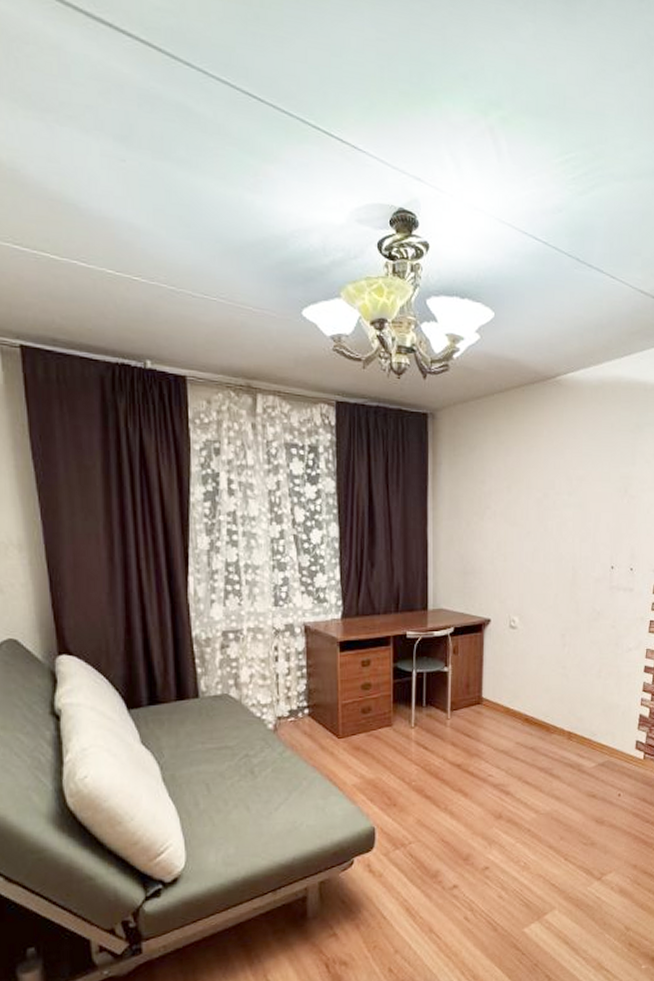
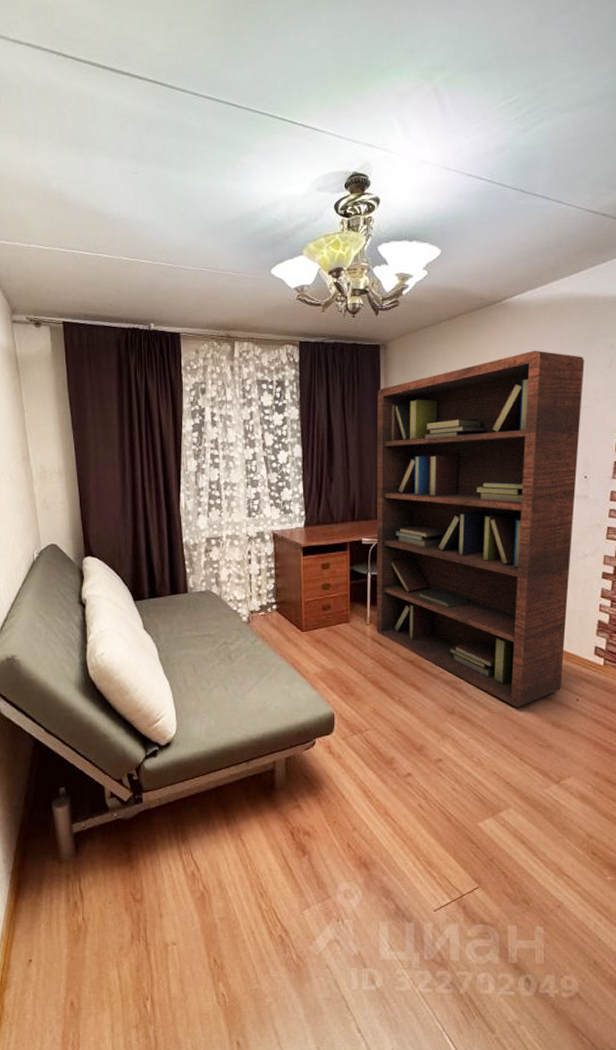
bookcase: none [421,433,633,807] -> present [376,350,584,708]

